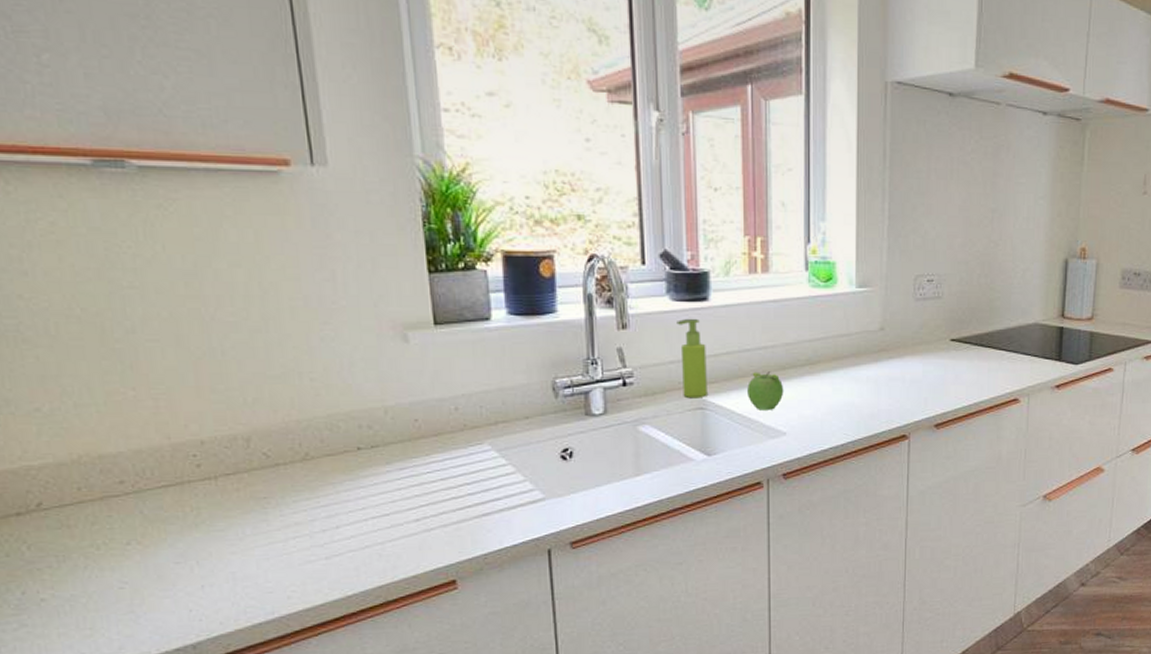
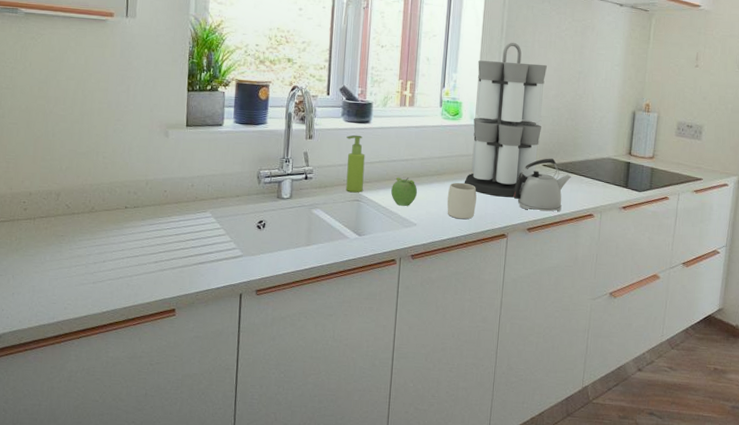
mug: none [825,372,865,421] -> present [447,182,477,220]
spice rack: none [846,173,949,387] -> present [464,42,547,198]
kettle: none [914,330,988,401] -> present [513,158,571,212]

